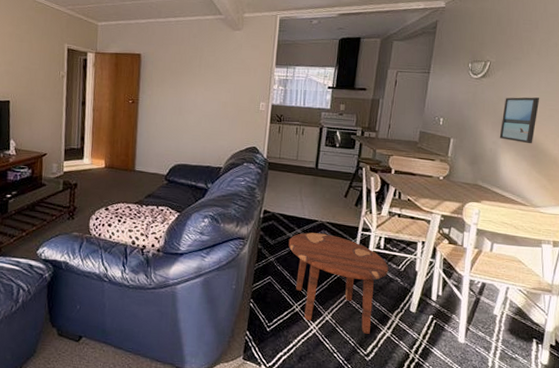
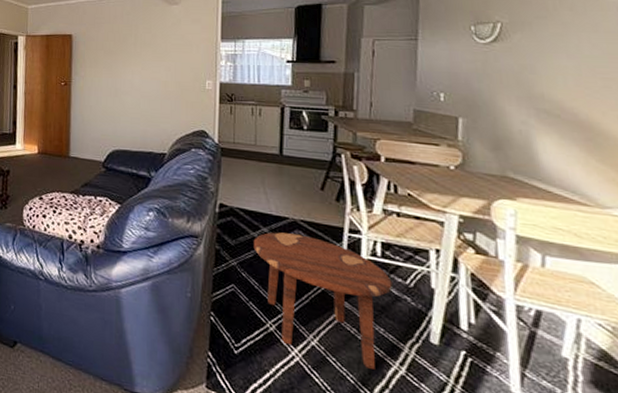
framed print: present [499,97,540,144] -> none [530,63,585,124]

